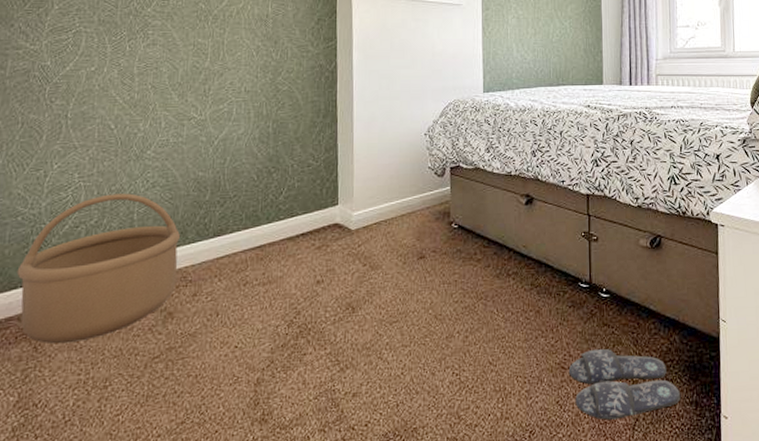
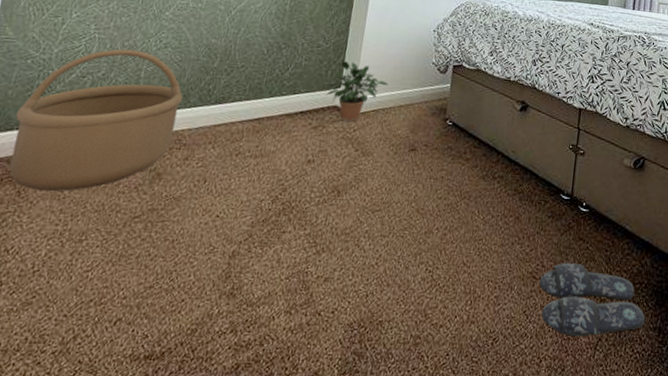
potted plant: none [323,177,386,238] -> present [325,61,388,122]

